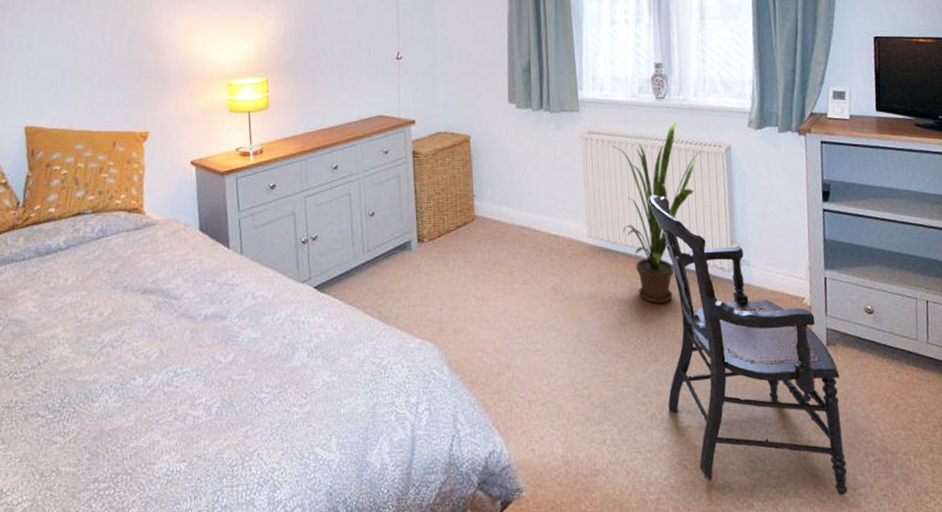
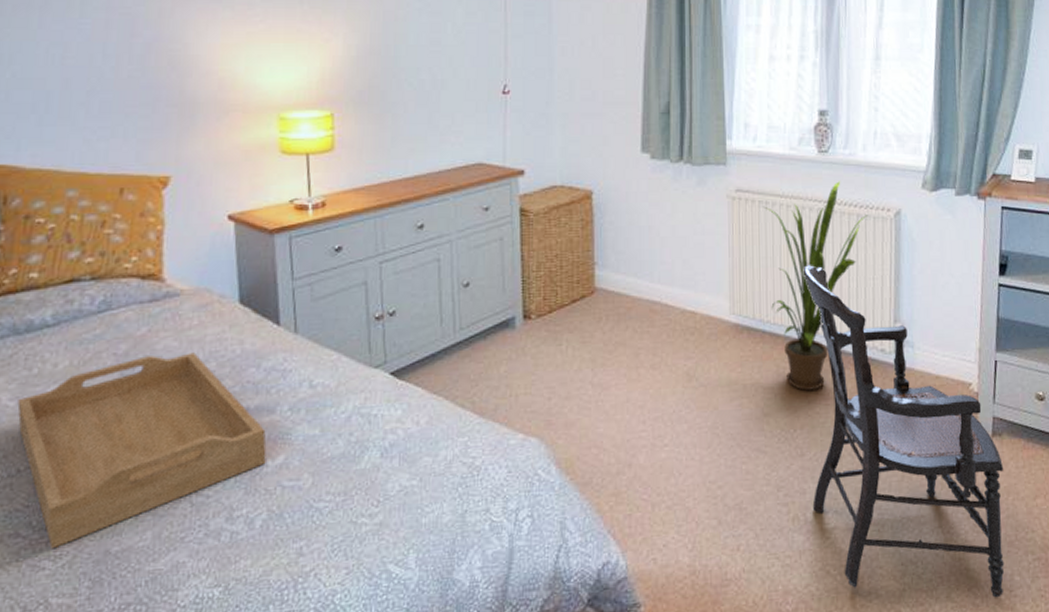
serving tray: none [39,270,220,427] -> present [17,352,267,549]

